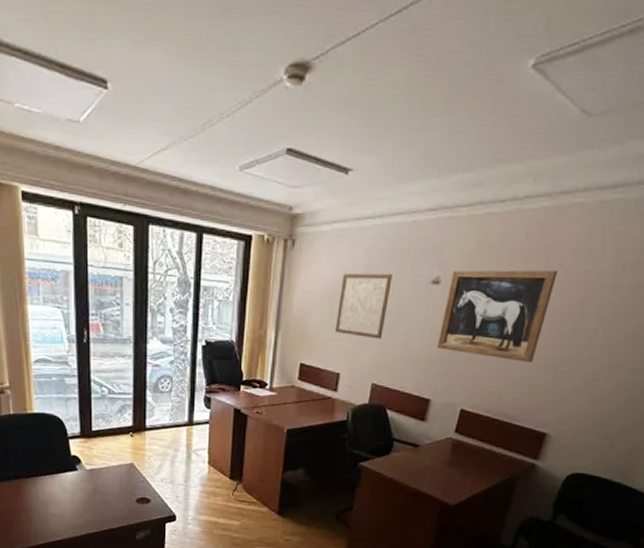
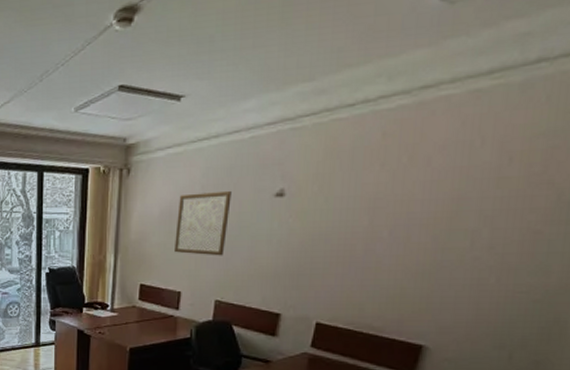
wall art: present [437,269,558,362] -> none [285,169,424,270]

